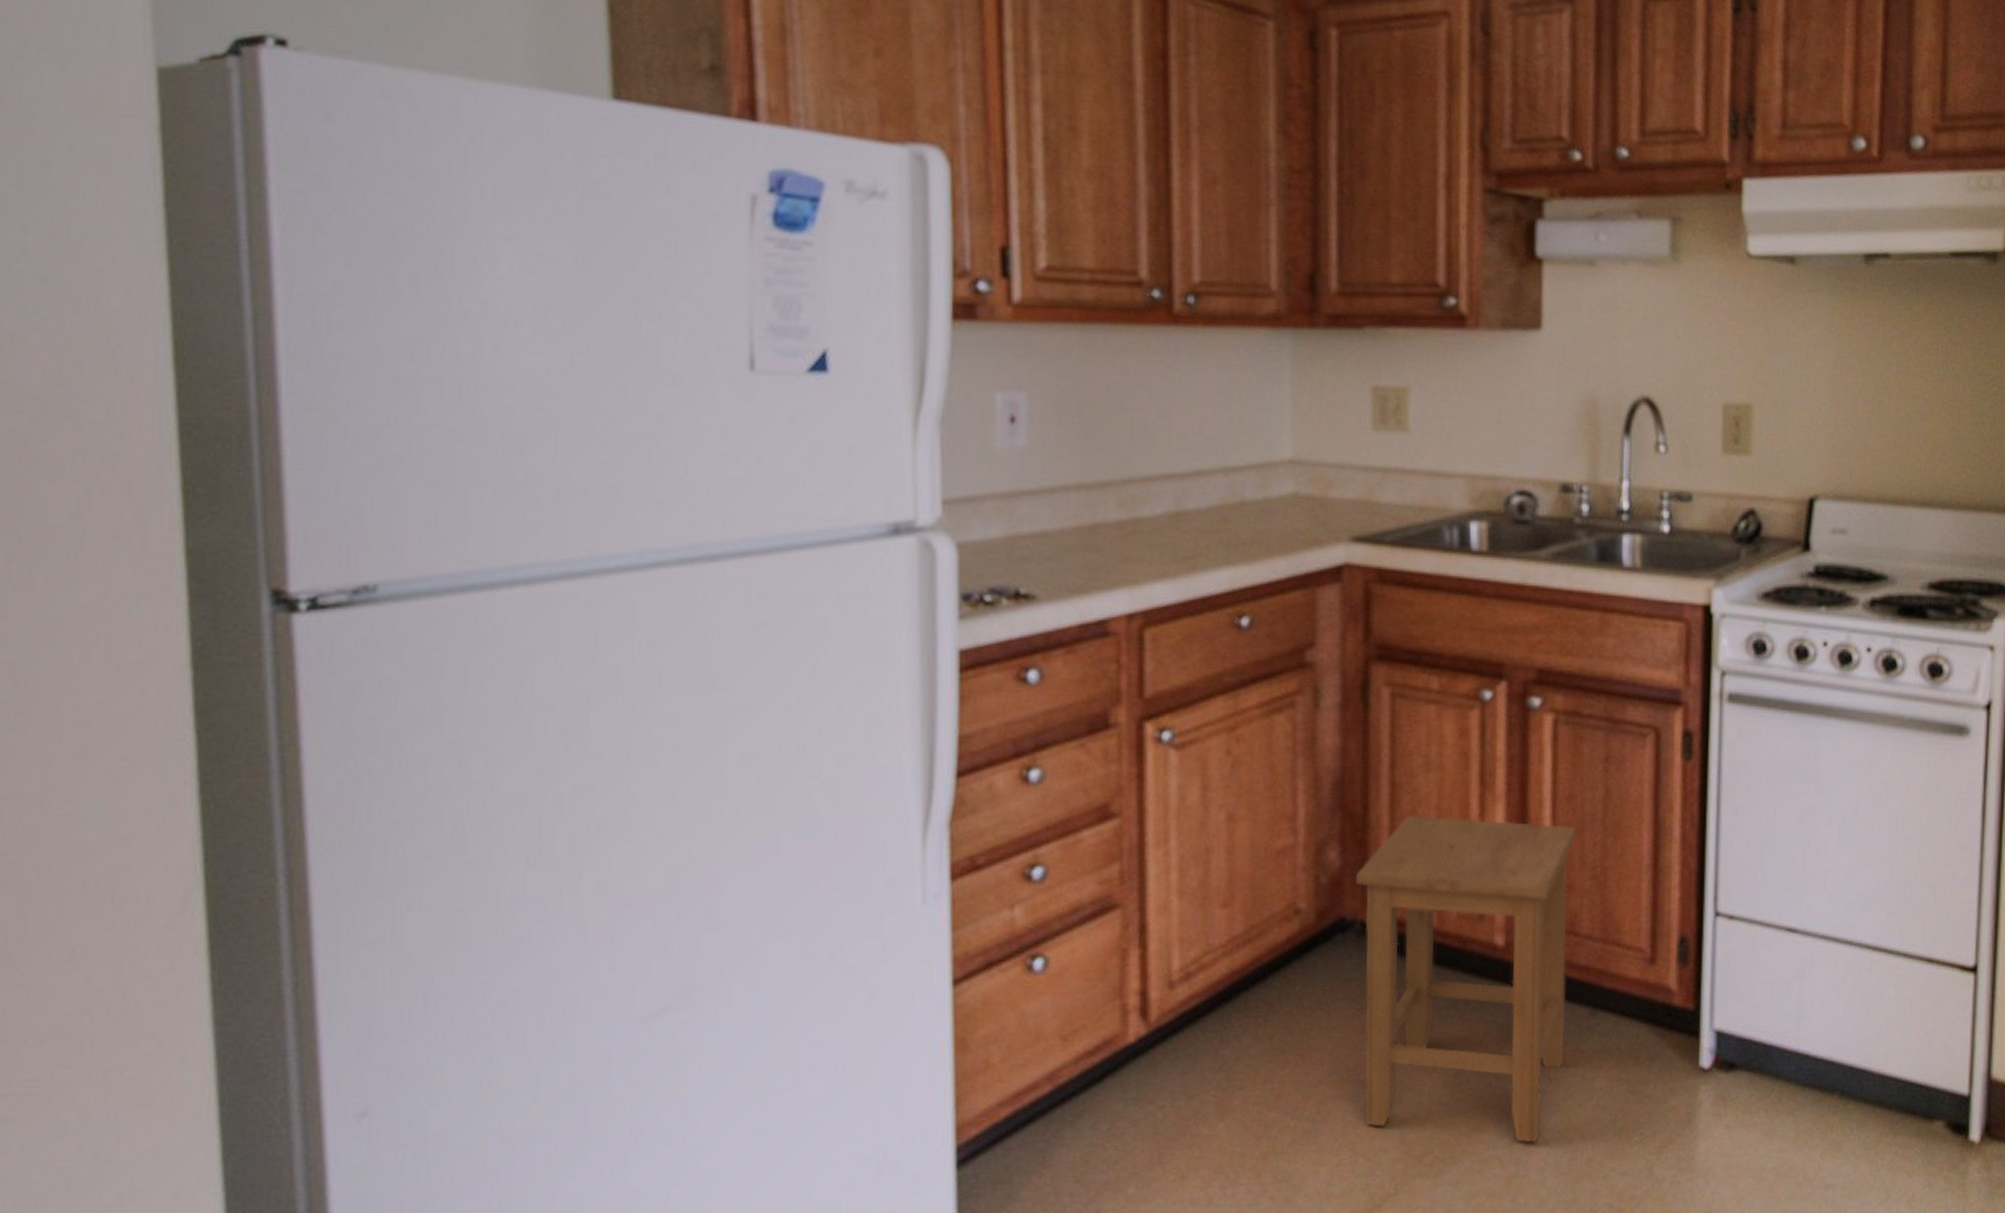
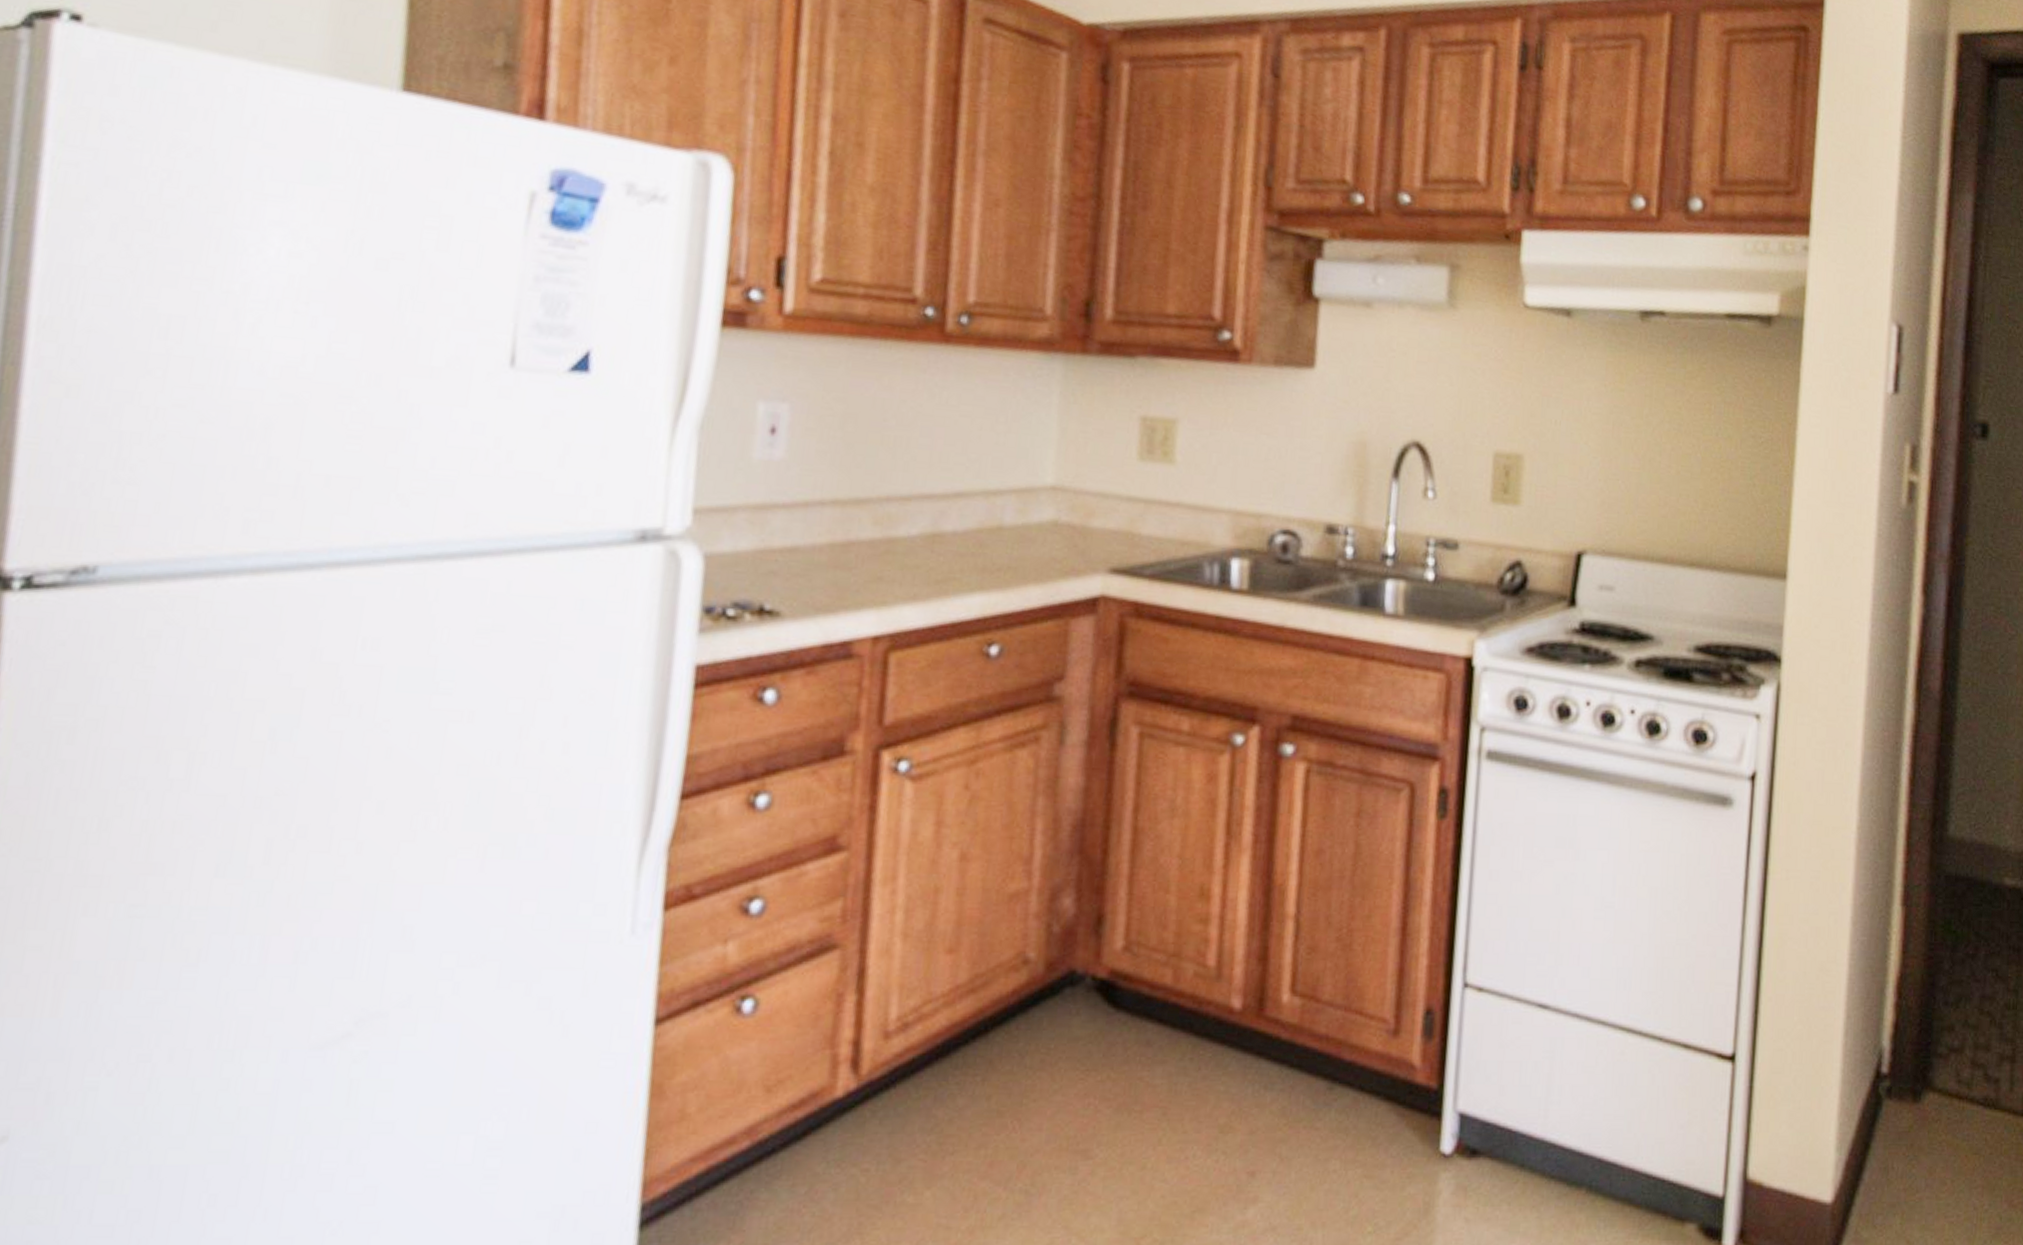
stool: present [1356,815,1577,1143] -> none [1082,863,1324,1229]

